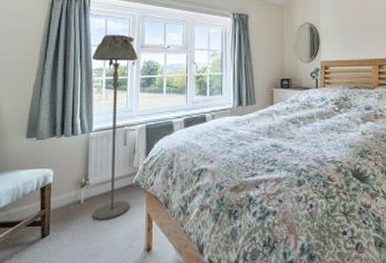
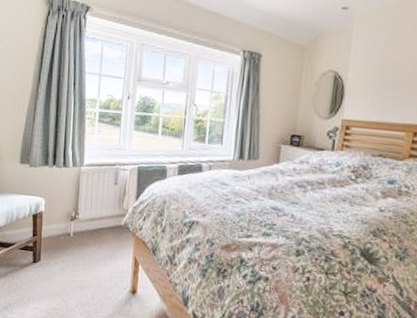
floor lamp: present [92,35,138,221] -> none [81,62,134,257]

